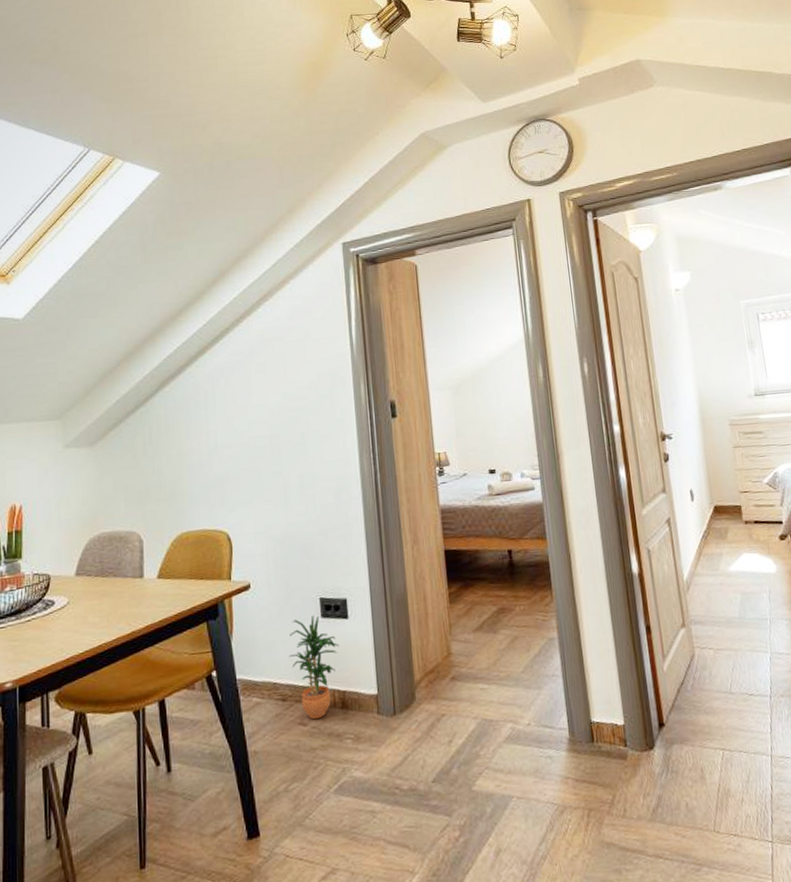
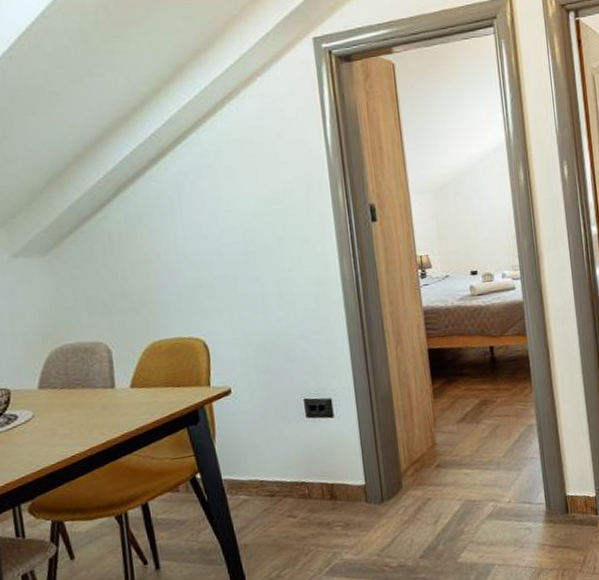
potted plant: present [288,615,339,720] -> none [274,415,326,512]

